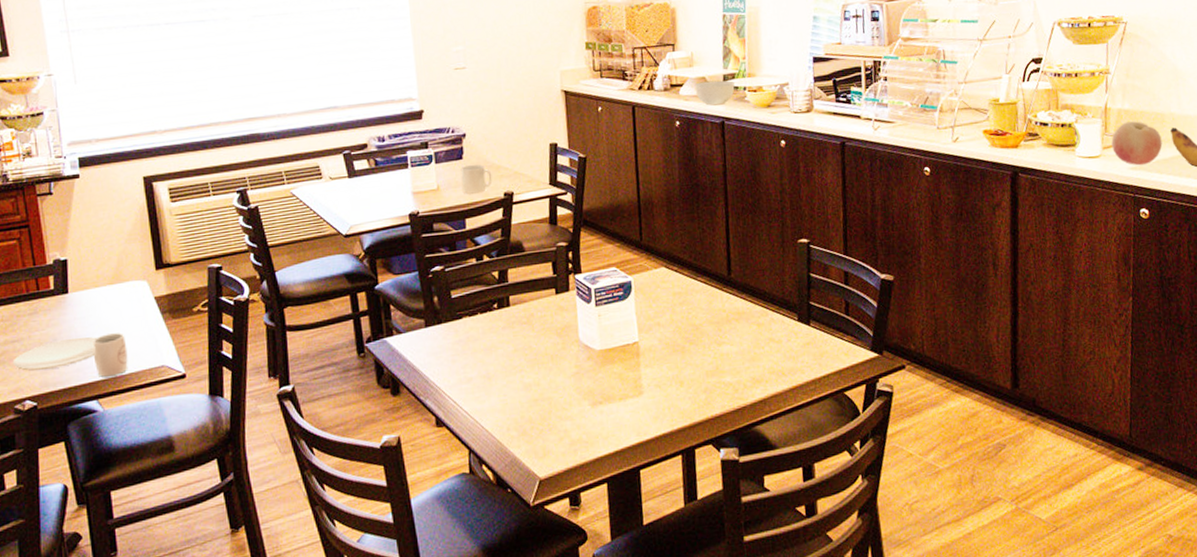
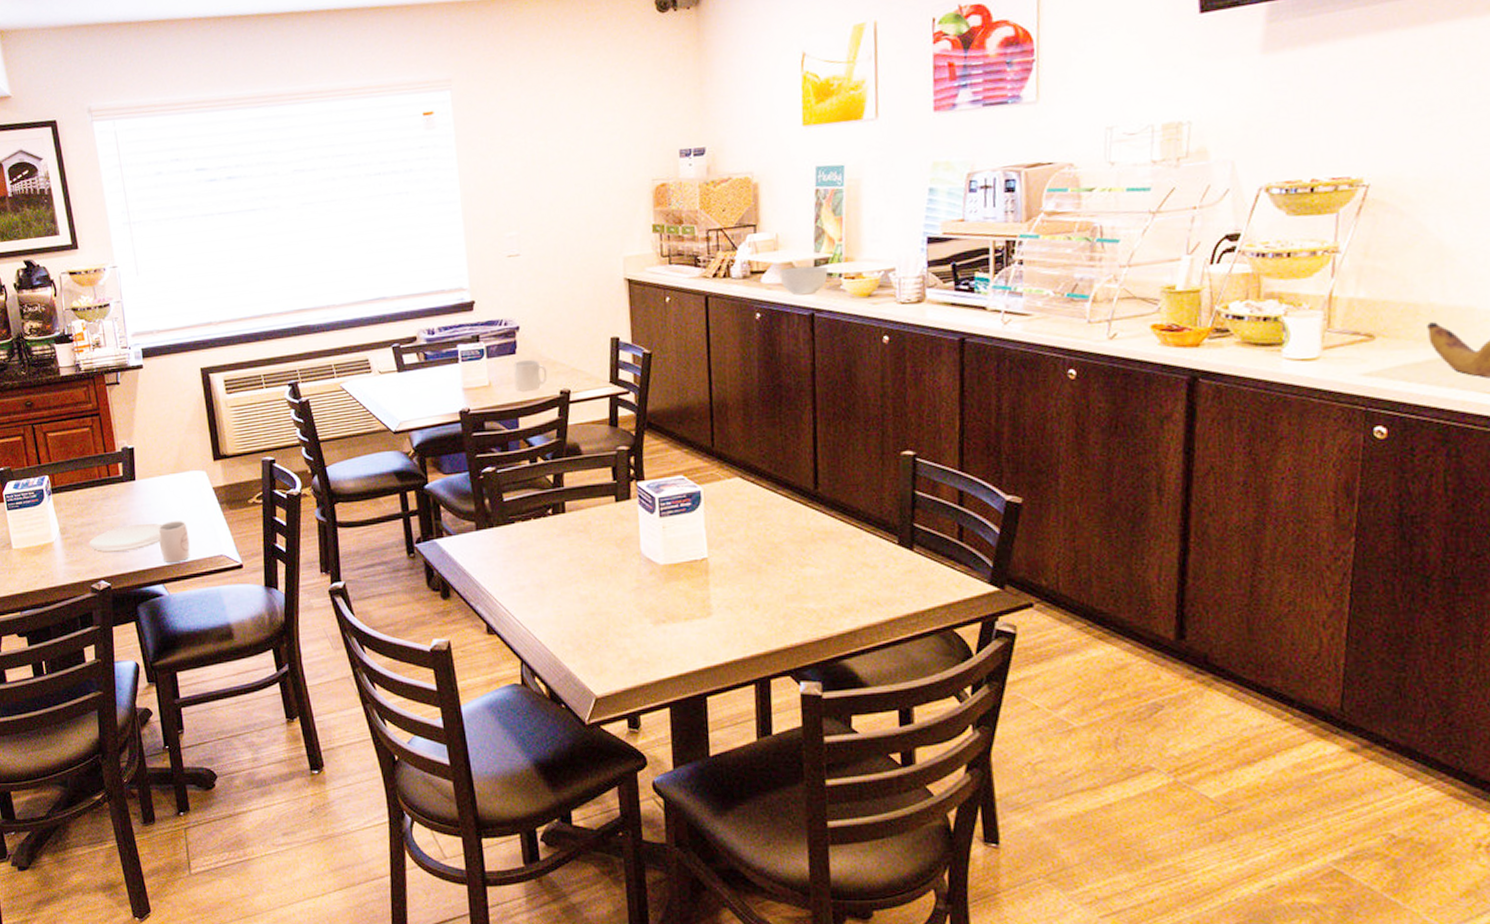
fruit: present [1111,121,1163,166] -> none [1336,313,1414,372]

